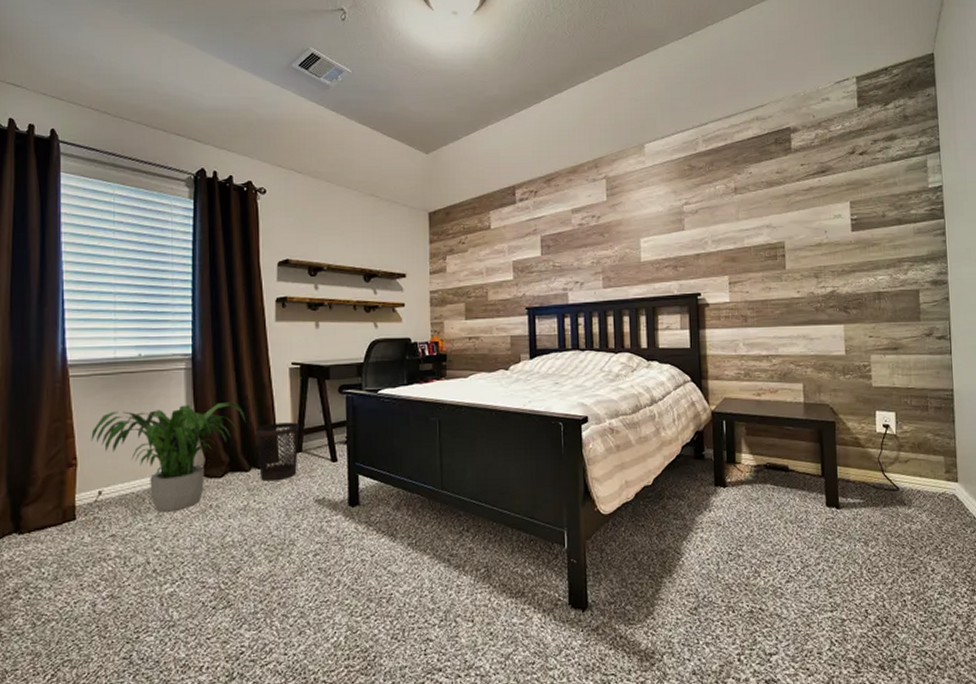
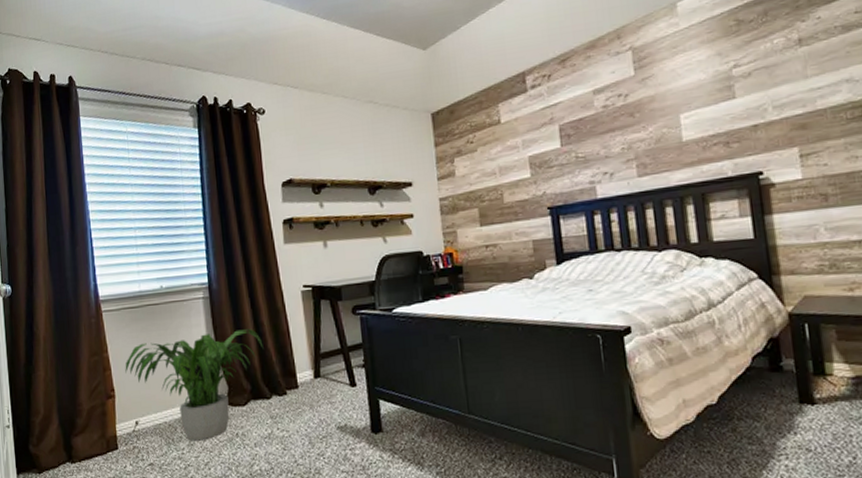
trash bin: present [254,422,299,482] -> none [272,347,317,409]

